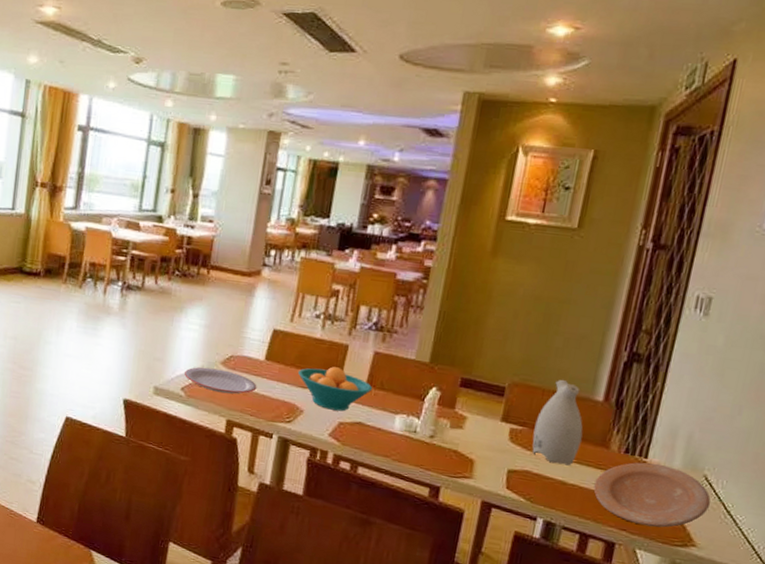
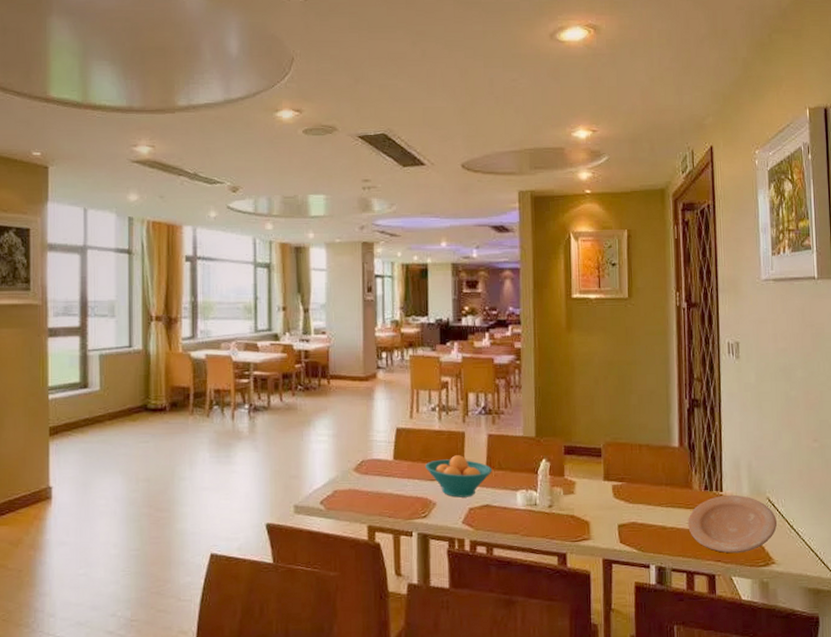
plate: present [184,367,257,394] -> none [321,476,391,500]
vase: present [532,379,583,466] -> none [631,432,670,511]

